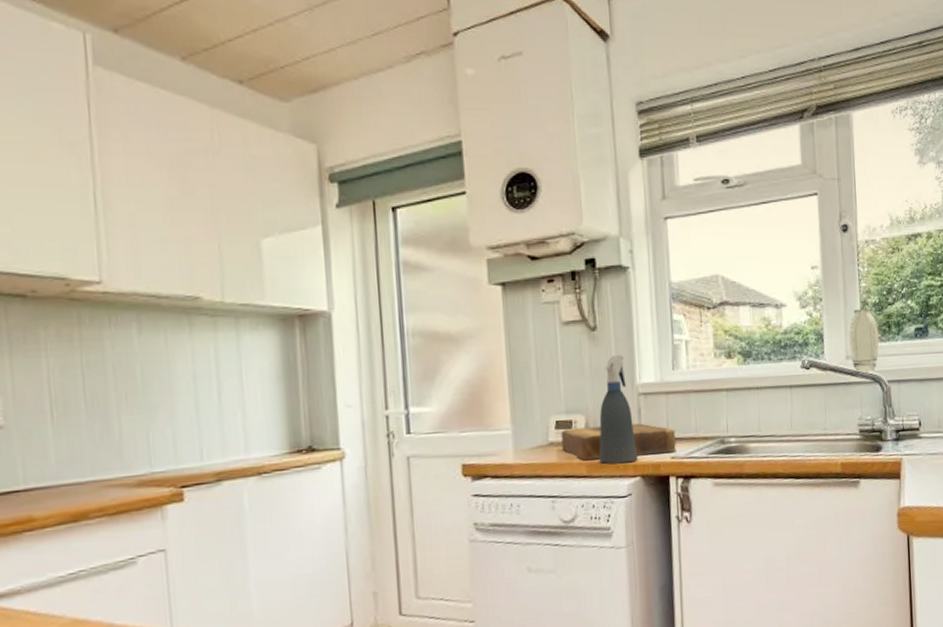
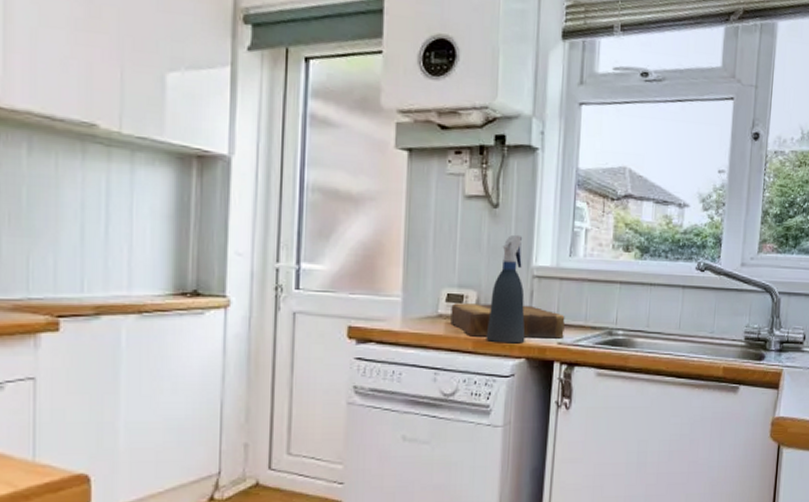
vase: present [849,308,880,372] -> none [745,217,776,280]

